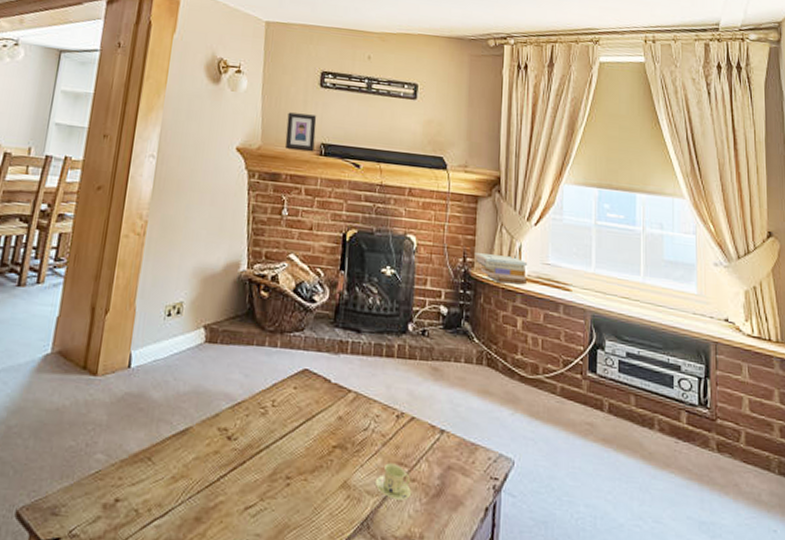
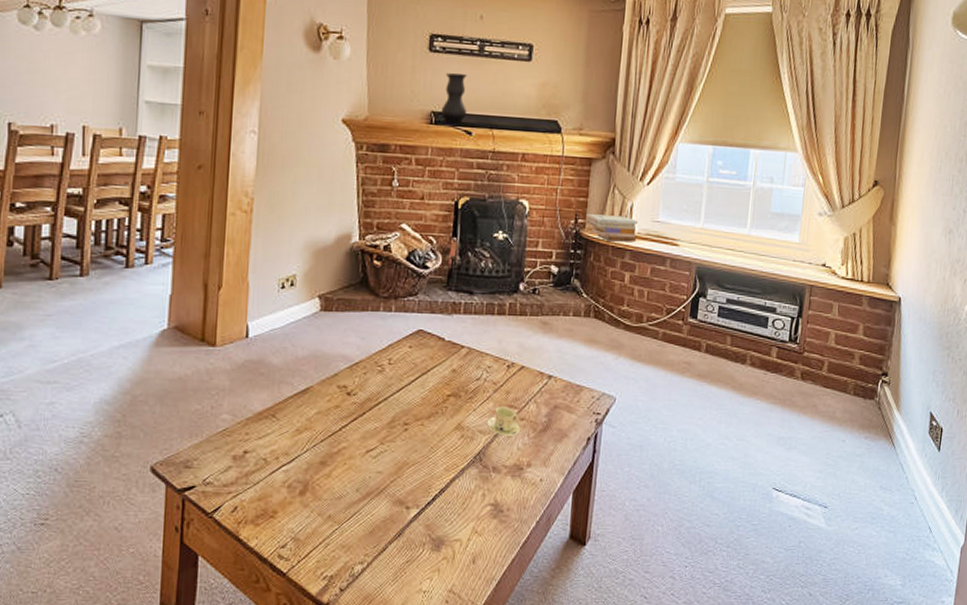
picture frame: present [284,112,316,152] -> none [393,80,426,121]
vase: none [330,108,356,156] -> present [441,73,467,124]

